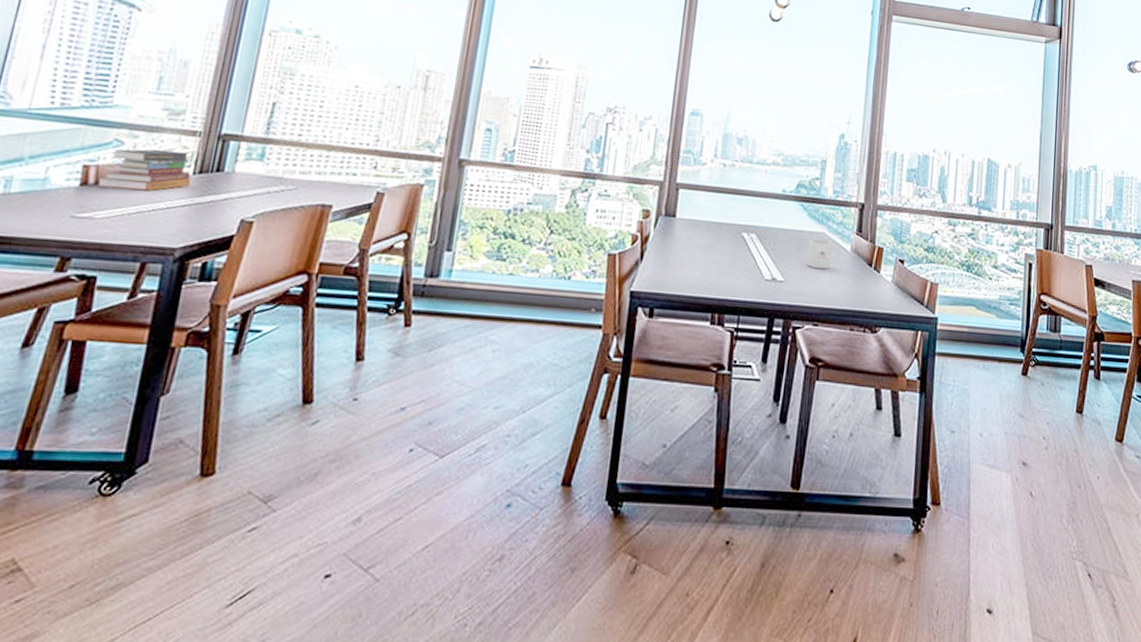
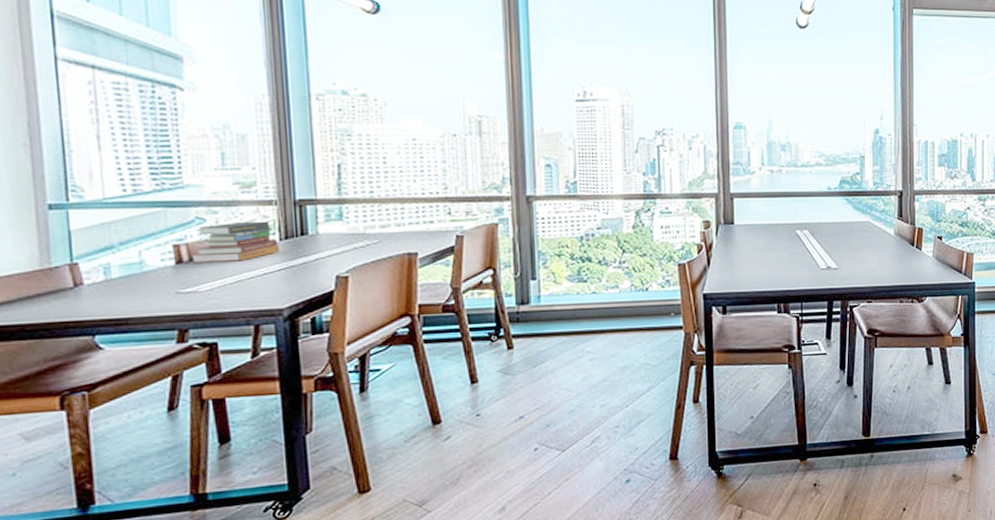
mug: present [806,239,840,270] -> none [856,228,885,254]

